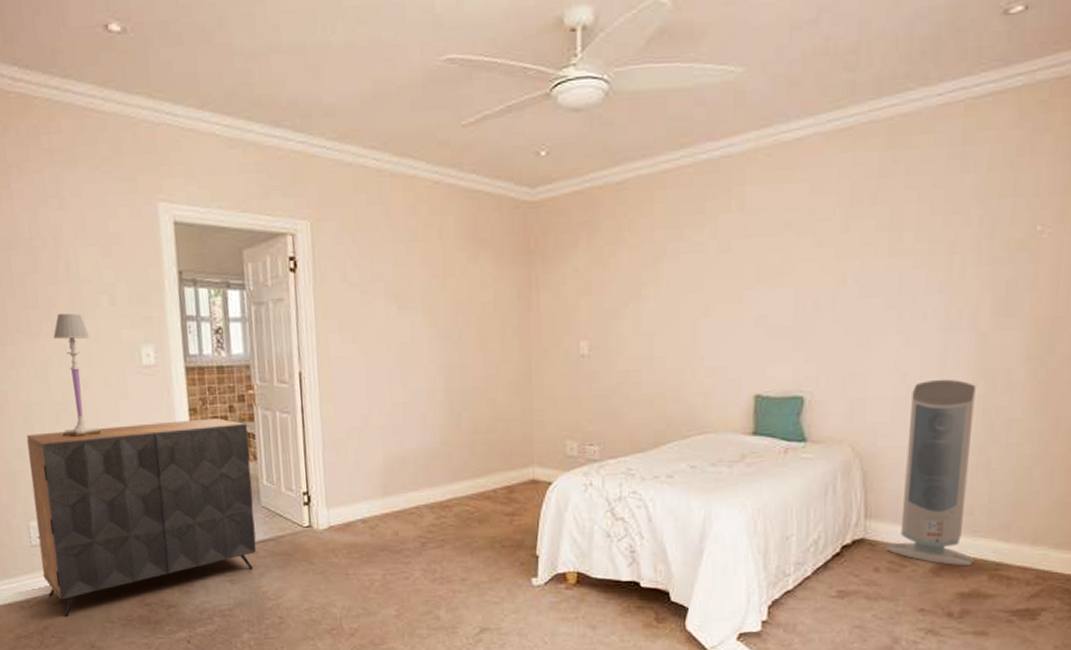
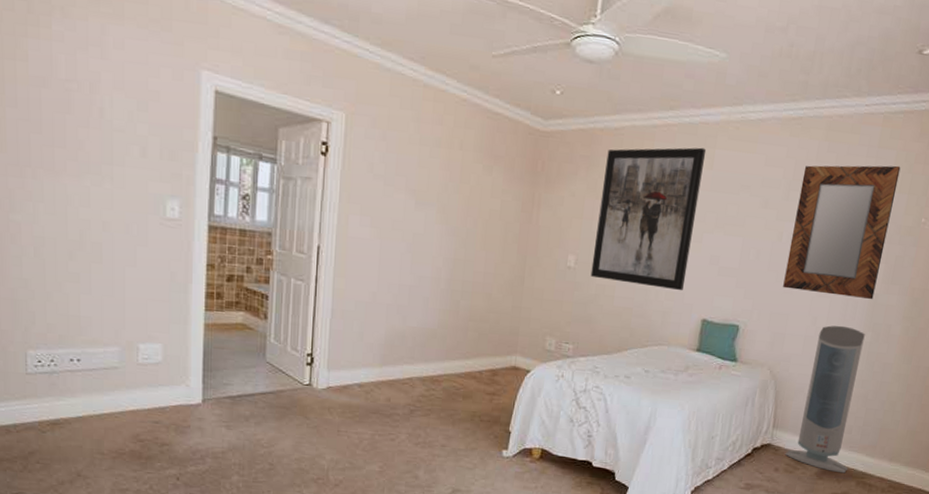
dresser: present [26,418,257,616] -> none [35,266,263,445]
table lamp: present [53,313,102,438] -> none [74,156,115,277]
wall art: none [609,186,734,365] -> present [590,147,707,291]
home mirror: none [855,163,998,343] -> present [783,165,901,300]

